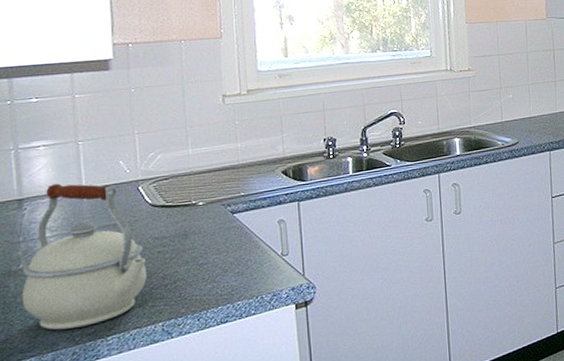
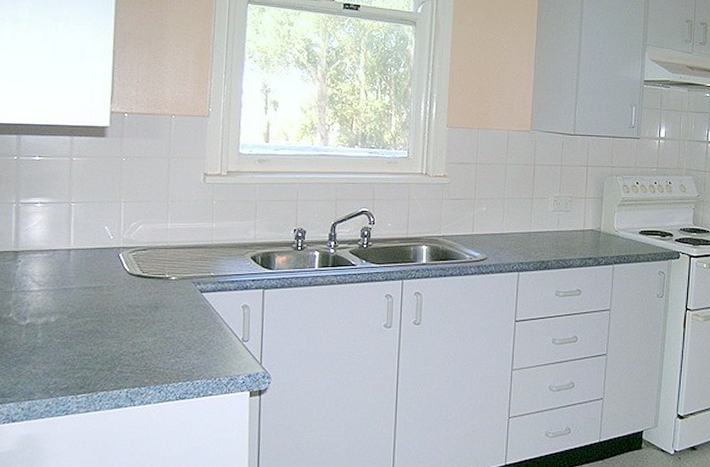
kettle: present [21,183,148,330] -> none [8,240,119,381]

